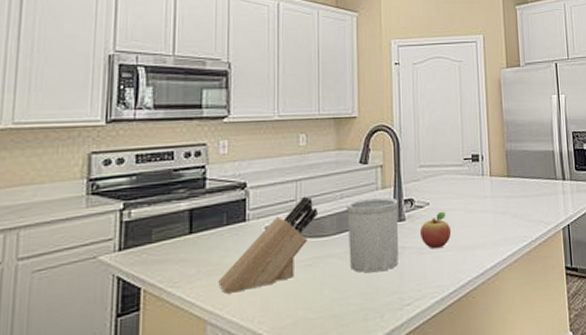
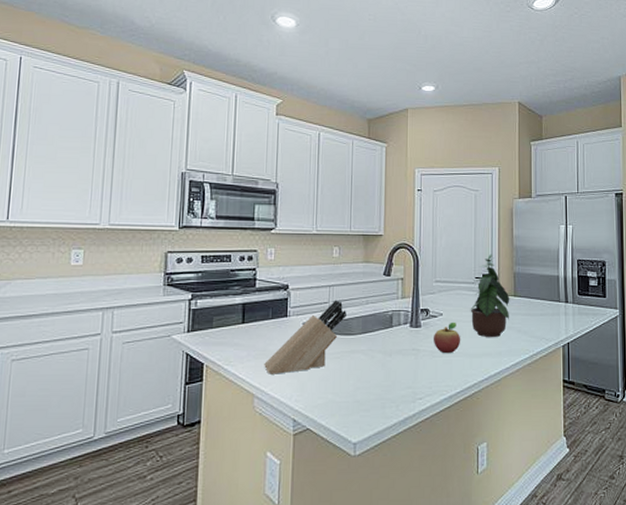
utensil holder: present [346,197,399,273] -> none [371,305,415,369]
potted plant: none [460,131,503,226] -> present [470,254,510,337]

